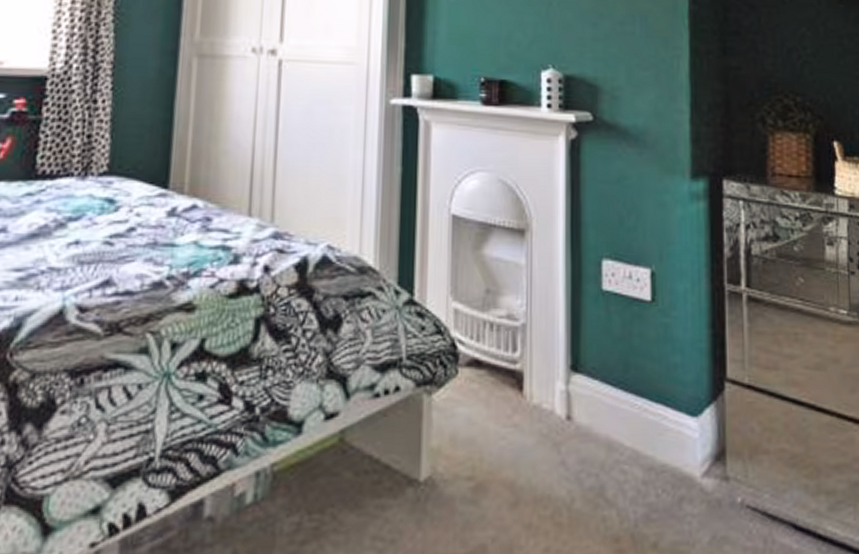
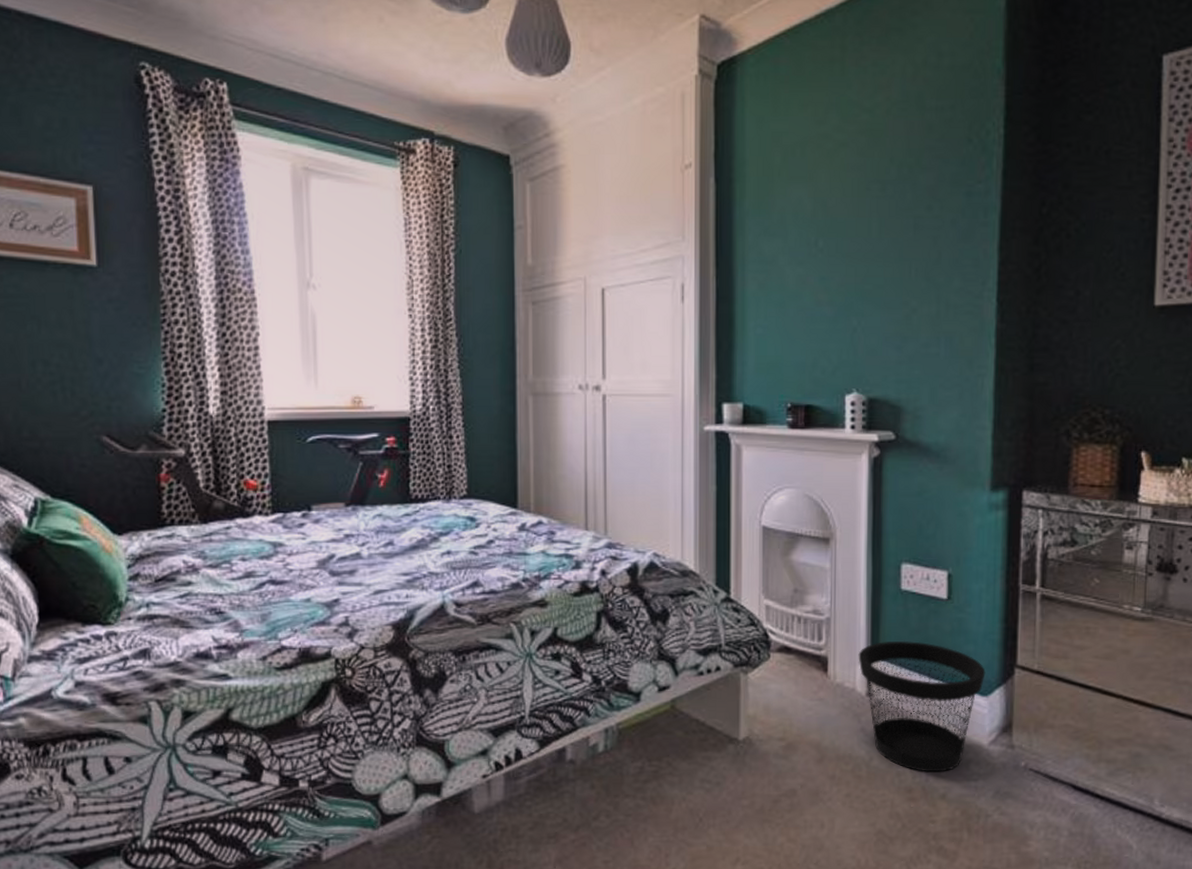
wastebasket: none [557,350,695,515] -> present [858,640,986,772]

